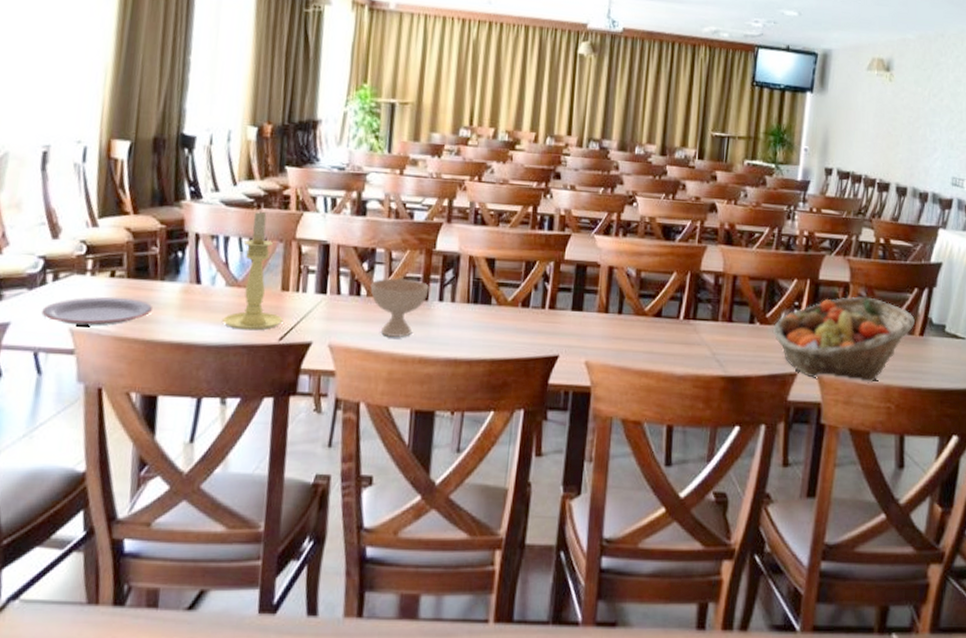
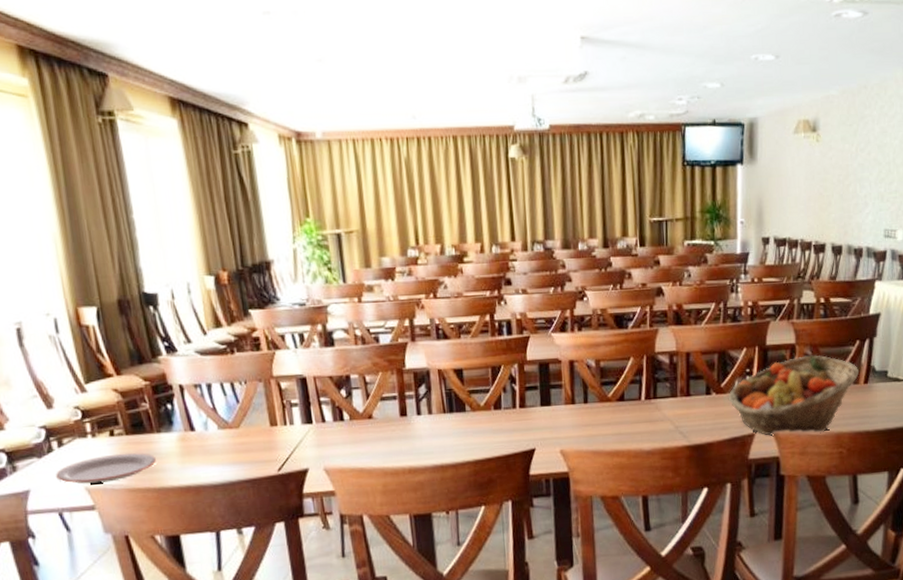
candle holder: present [223,210,284,331] -> none [222,354,278,467]
bowl: present [370,277,429,337] -> none [351,398,406,454]

